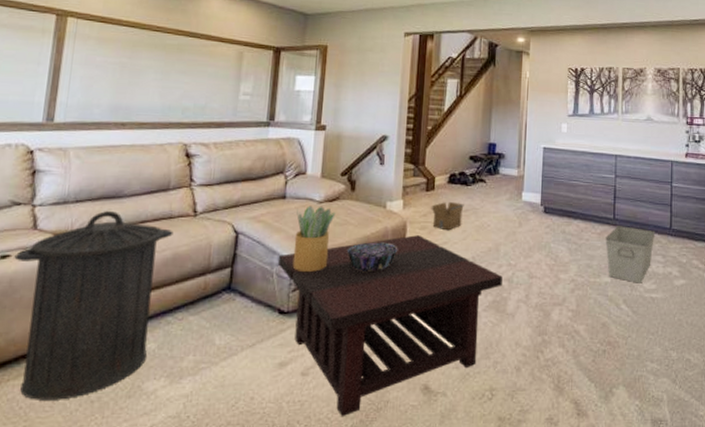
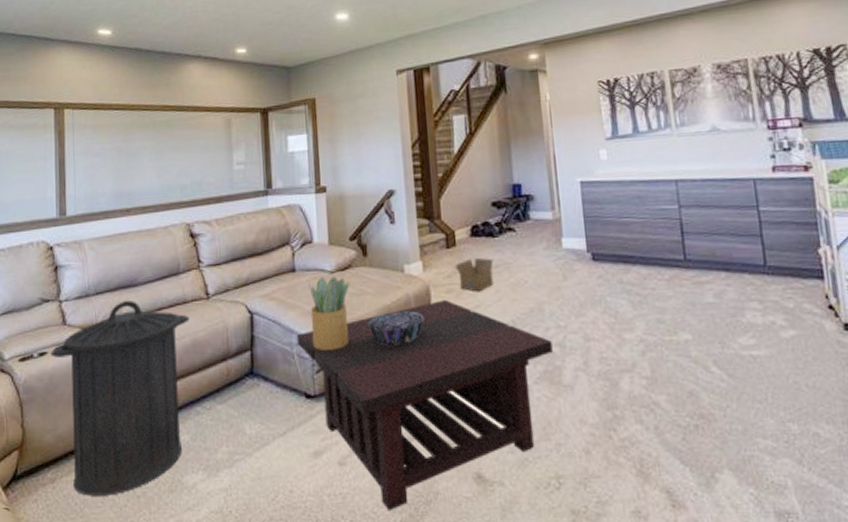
storage bin: present [605,226,656,283] -> none [677,267,745,339]

